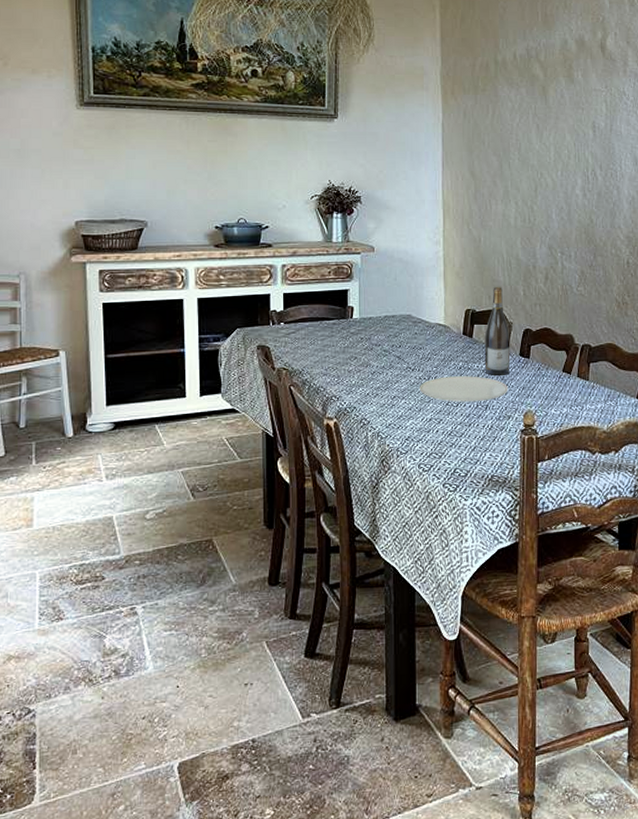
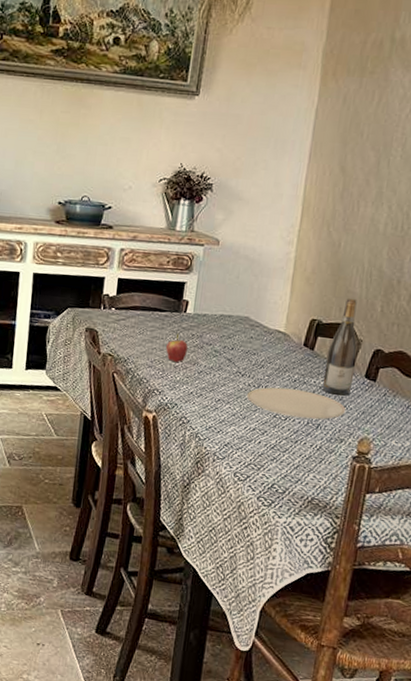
fruit: none [338,337,359,367] -> present [166,331,189,363]

